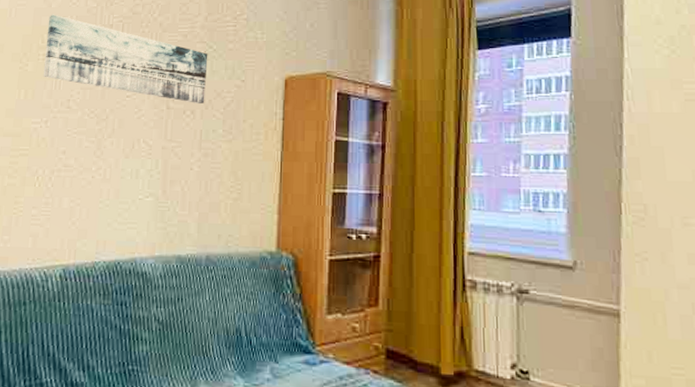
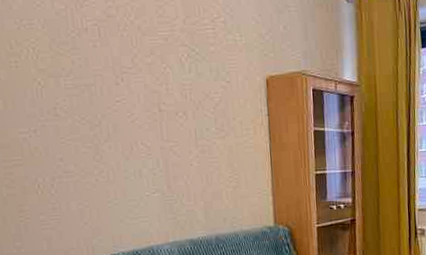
wall art: present [43,14,208,105] -> none [12,17,195,106]

